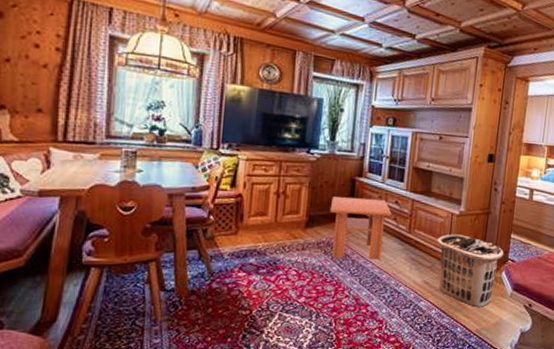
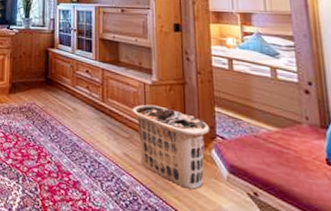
coffee table: present [329,197,392,261] -> none [28,66,84,128]

